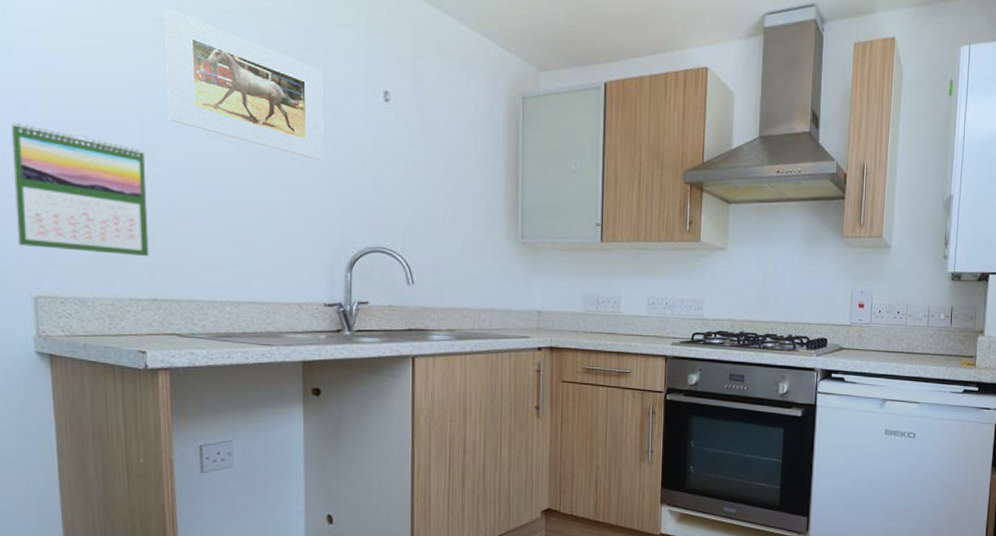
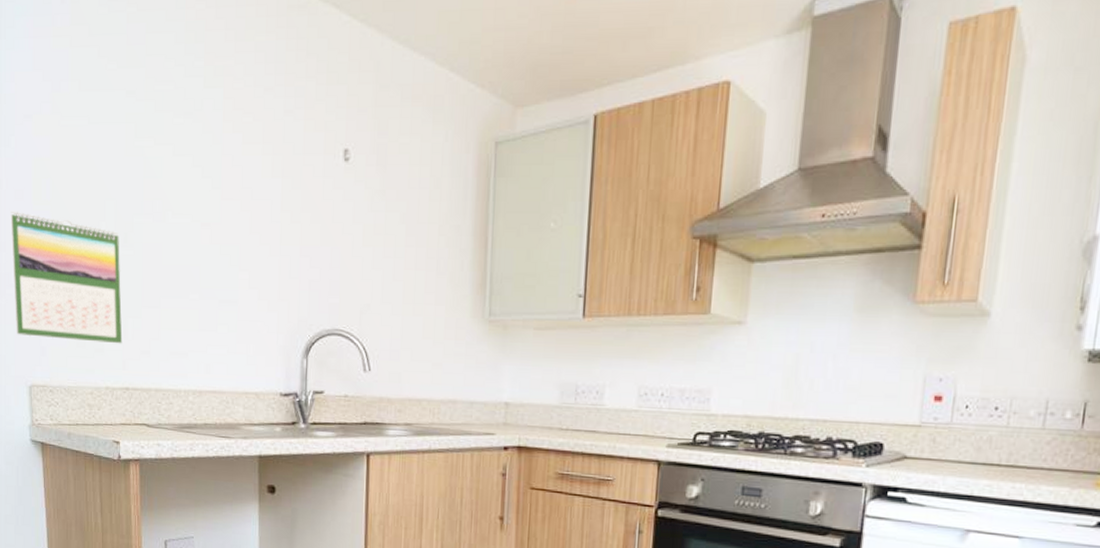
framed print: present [164,9,324,160] -> none [137,80,283,233]

